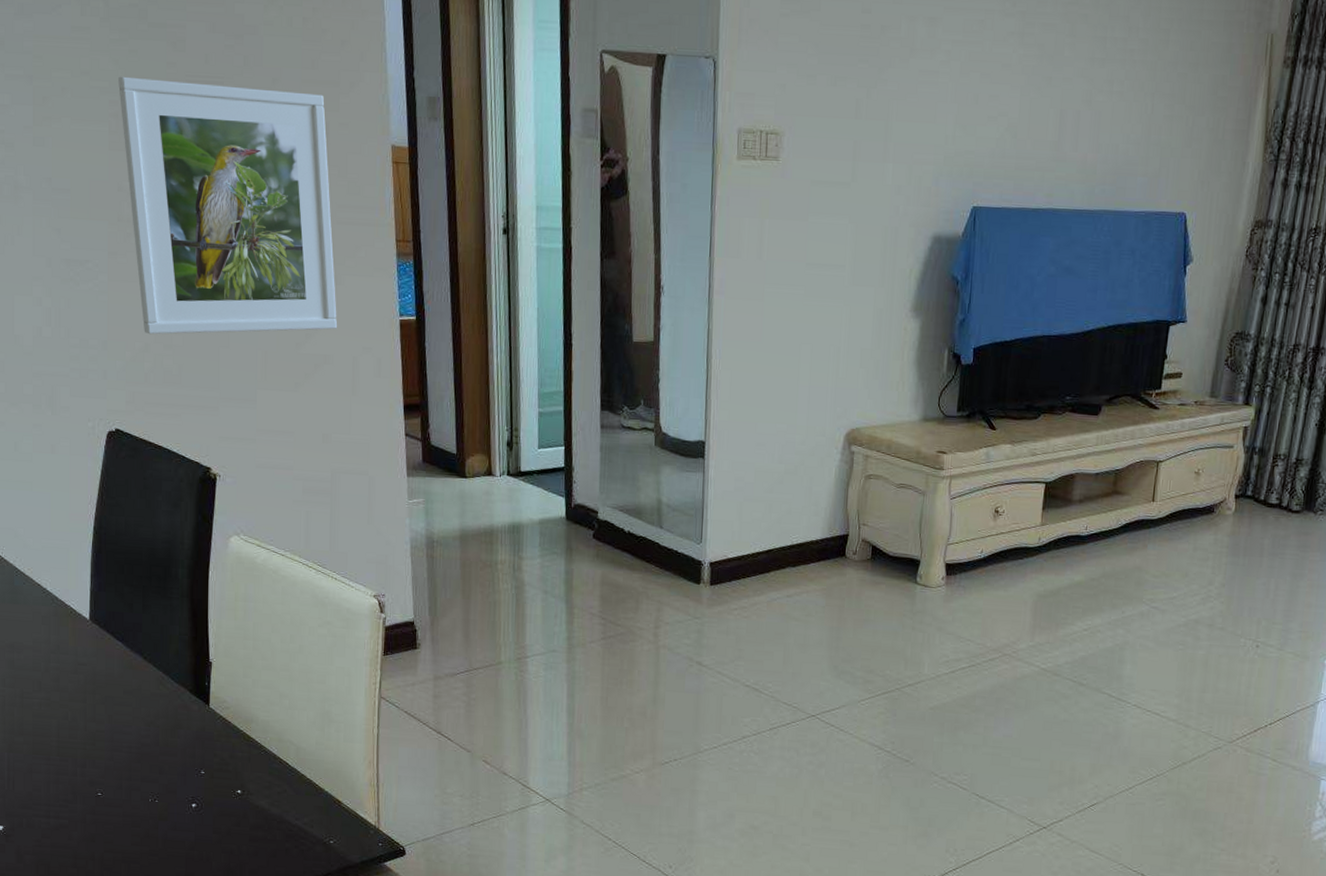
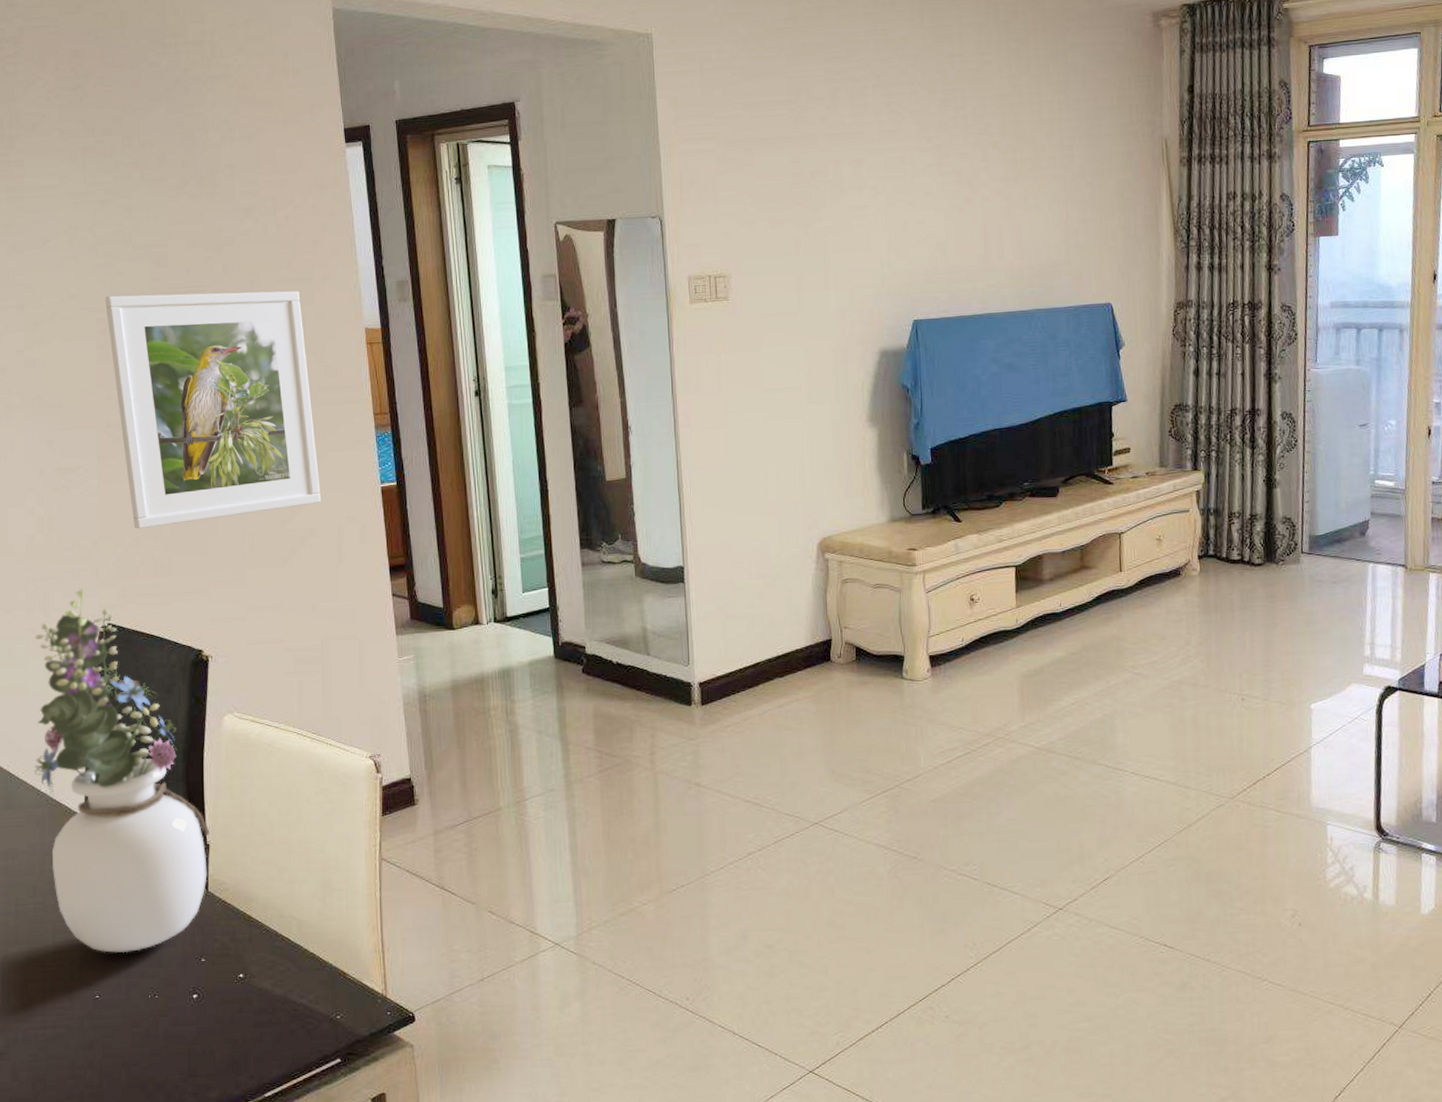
bouquet: none [40,388,213,757] -> present [35,588,210,953]

